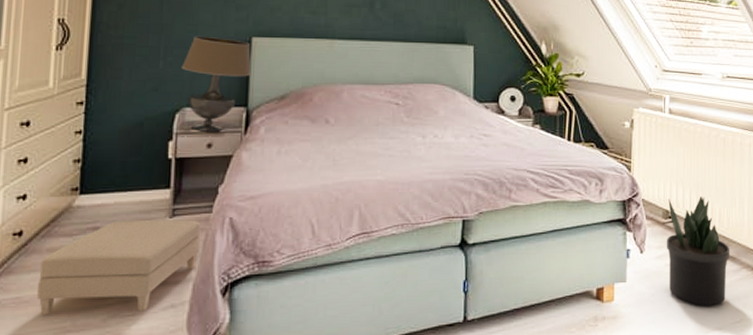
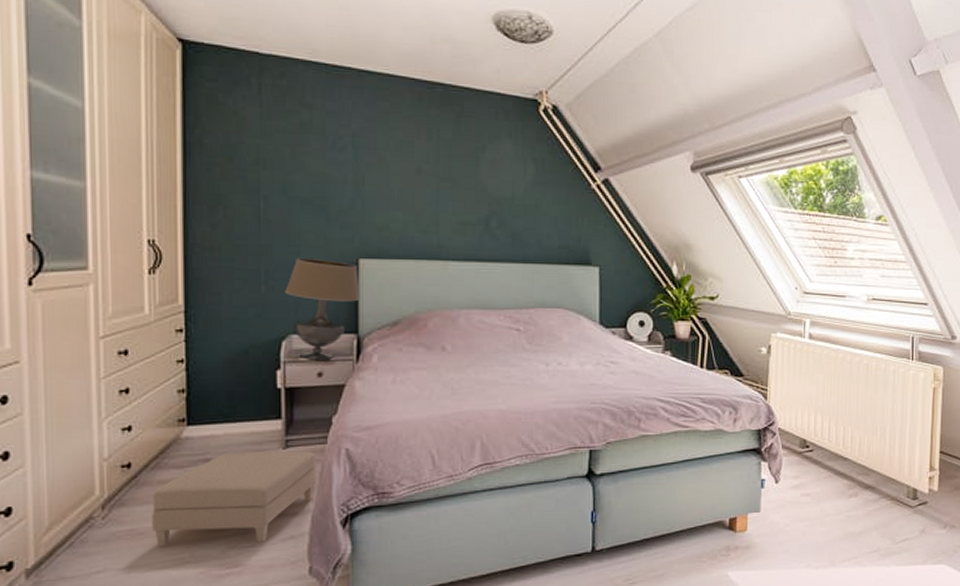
planter: present [666,196,730,306] -> none [802,425,870,536]

